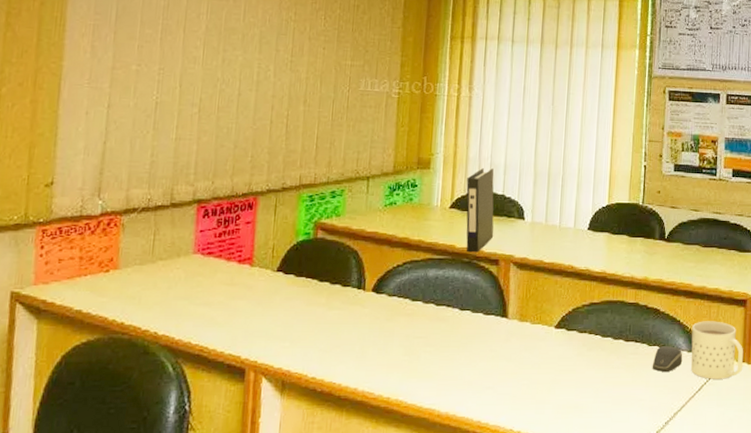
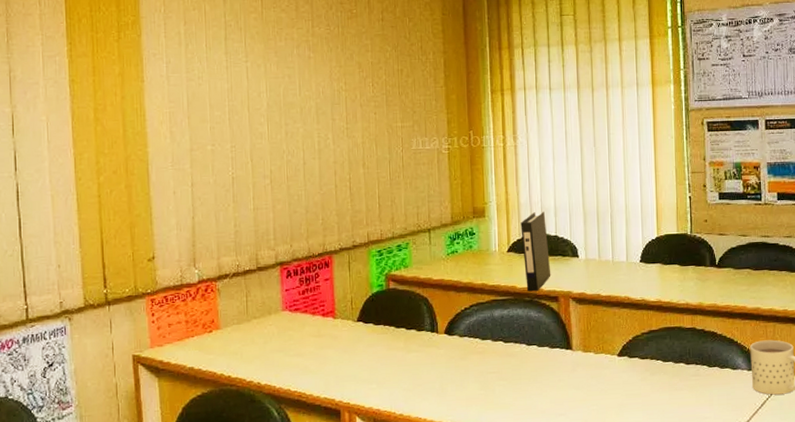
computer mouse: present [652,346,683,373] -> none [714,366,744,391]

